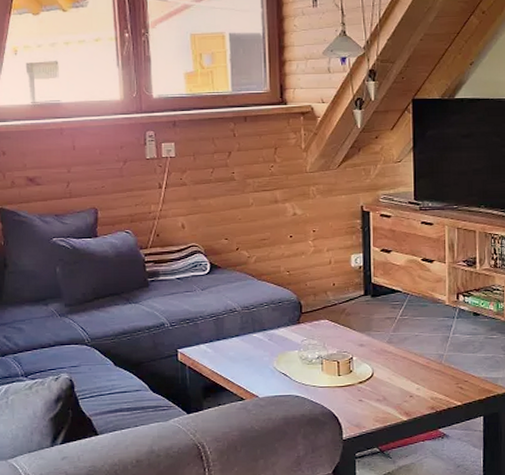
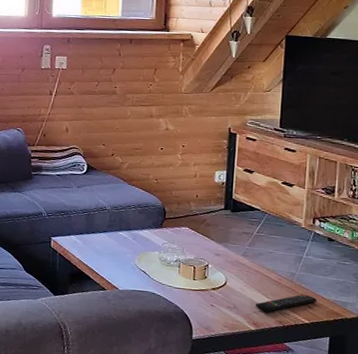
remote control: none [406,375,467,399] -> present [256,294,317,312]

